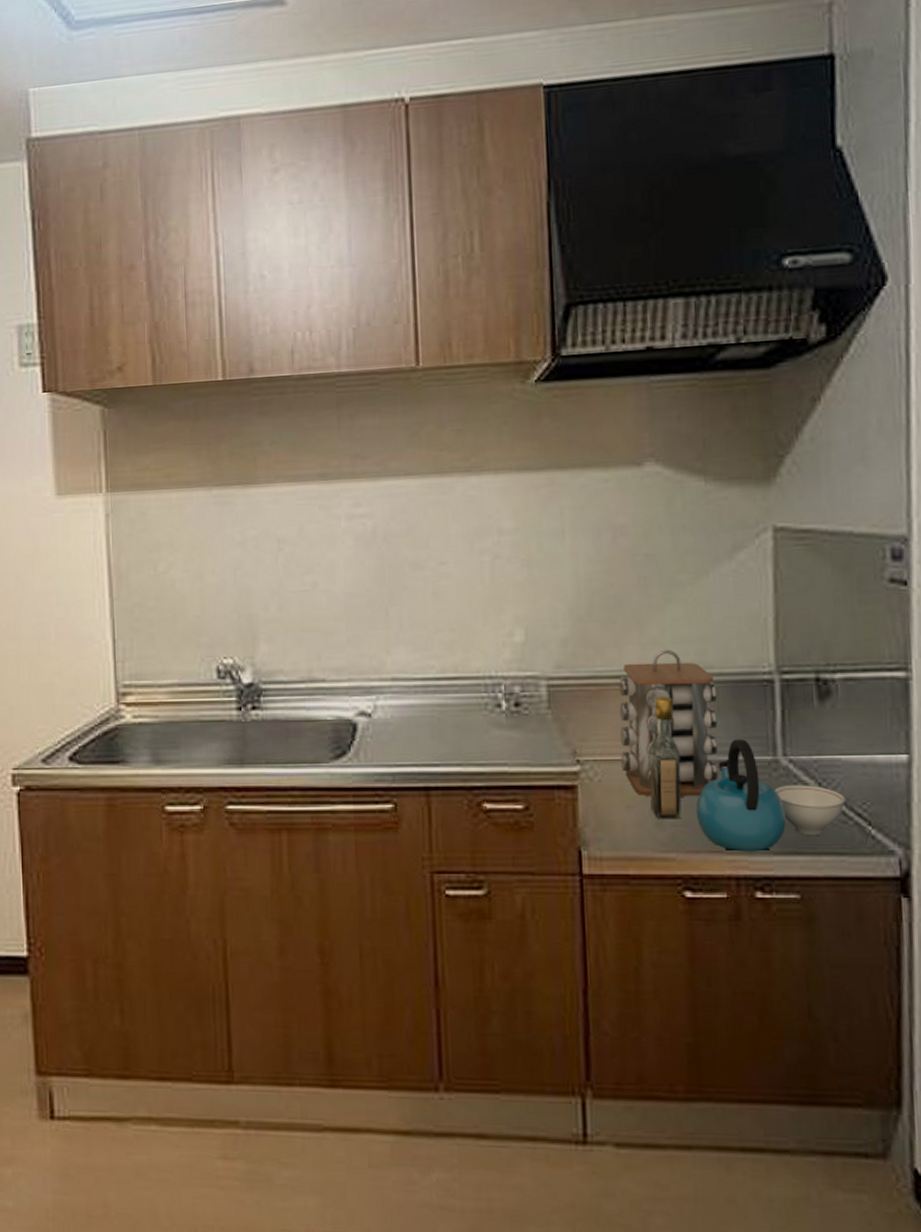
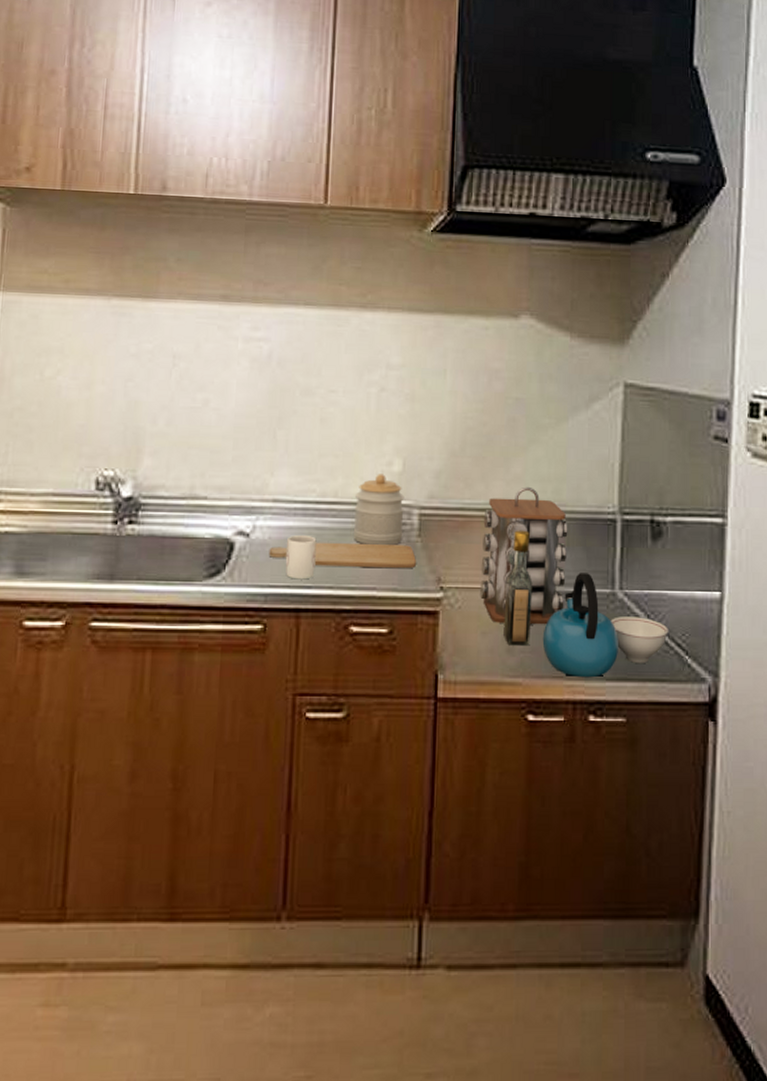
chopping board: none [392,718,548,744] -> present [268,542,416,569]
mug: none [409,713,442,758] -> present [285,535,317,580]
jar: none [476,645,532,720] -> present [353,474,405,546]

